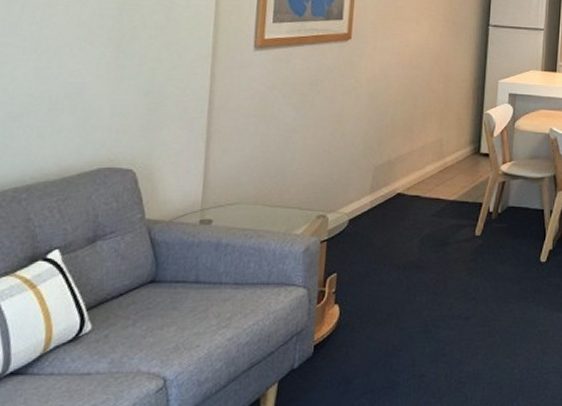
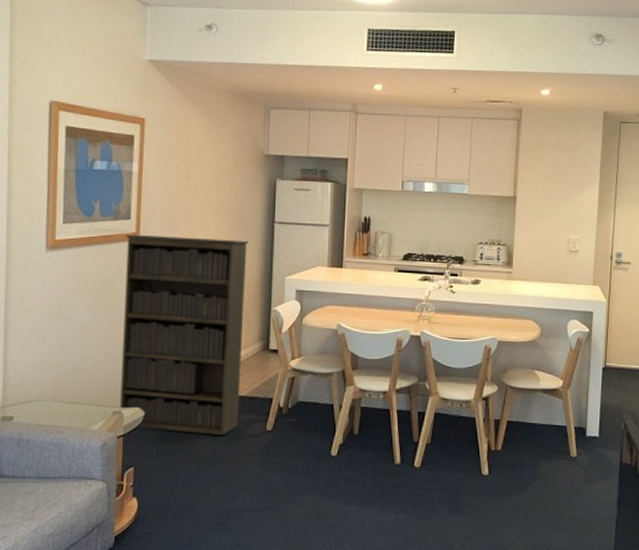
bookshelf: none [325,35,463,241] -> present [120,235,249,436]

